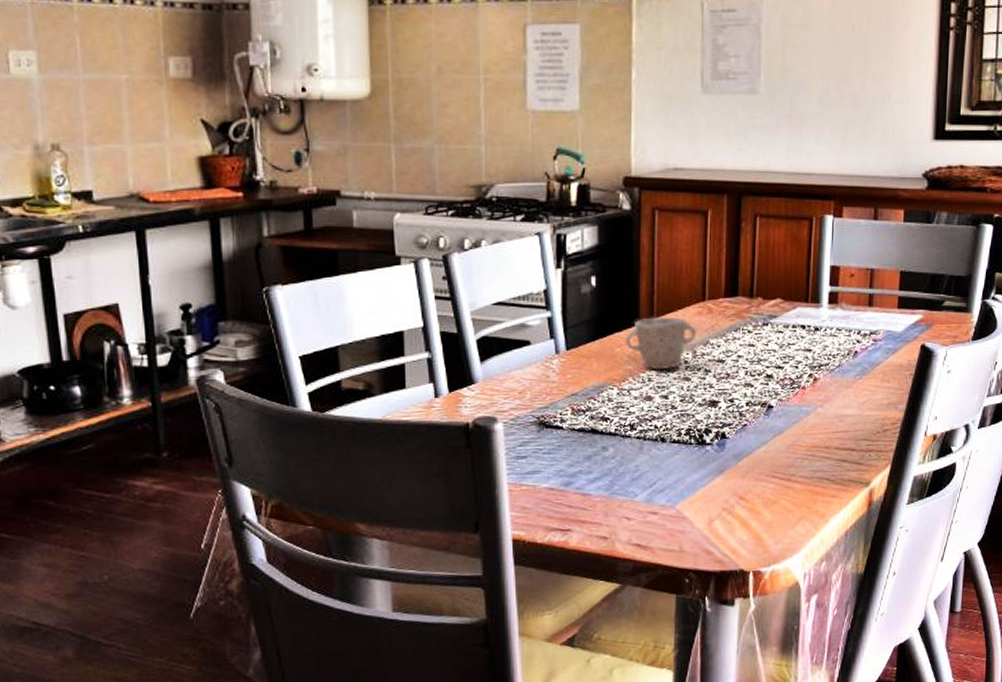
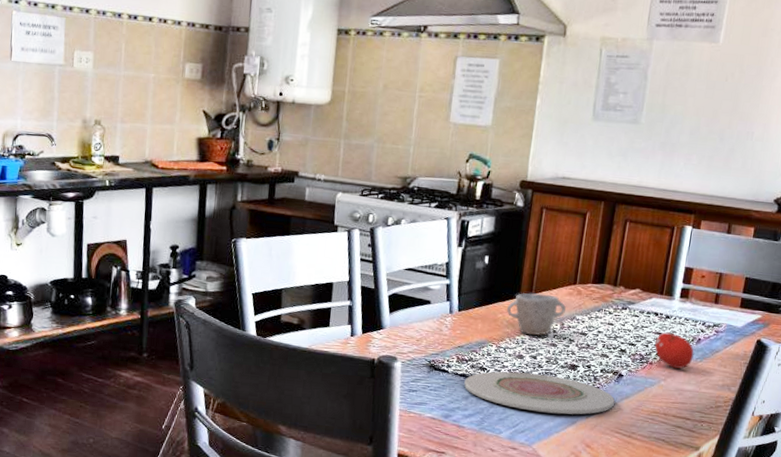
plate: none [584,417,766,465] -> present [464,371,615,415]
fruit: none [806,346,852,390] -> present [655,331,694,369]

